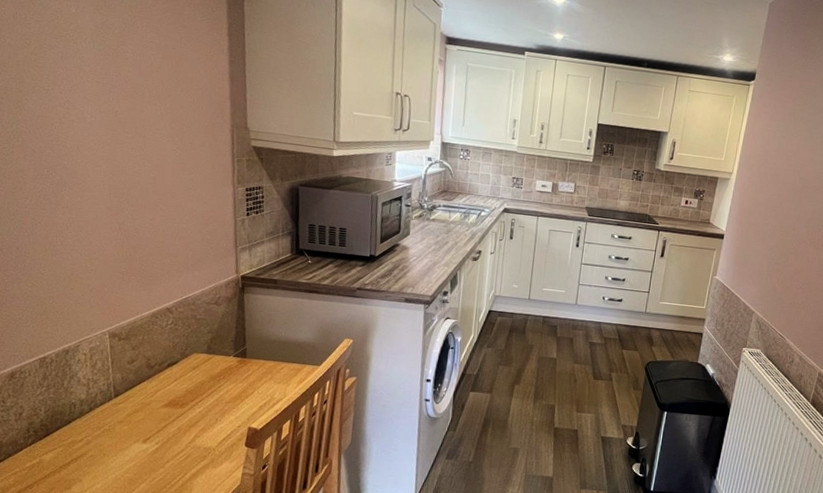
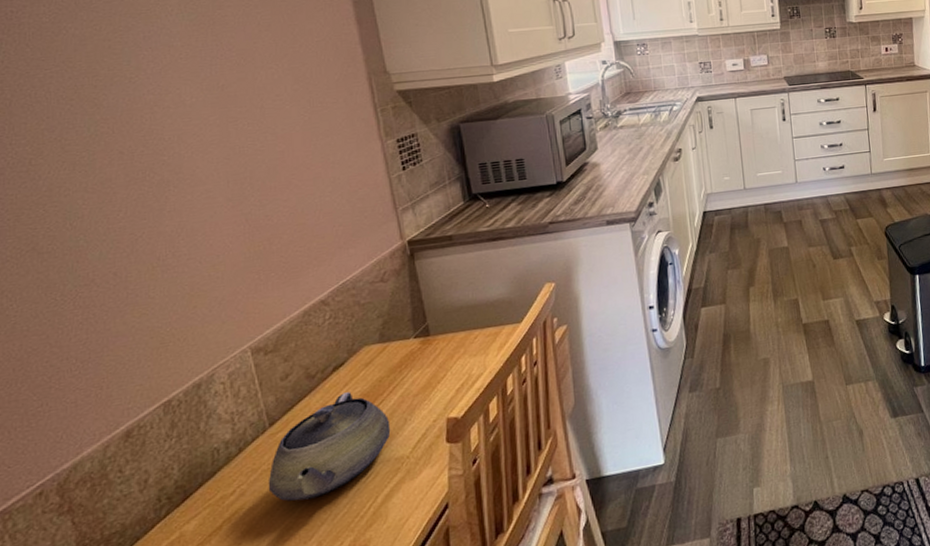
teapot: none [107,386,205,462] -> present [268,392,391,502]

